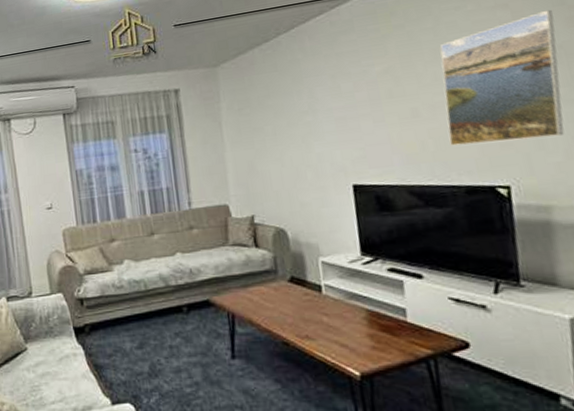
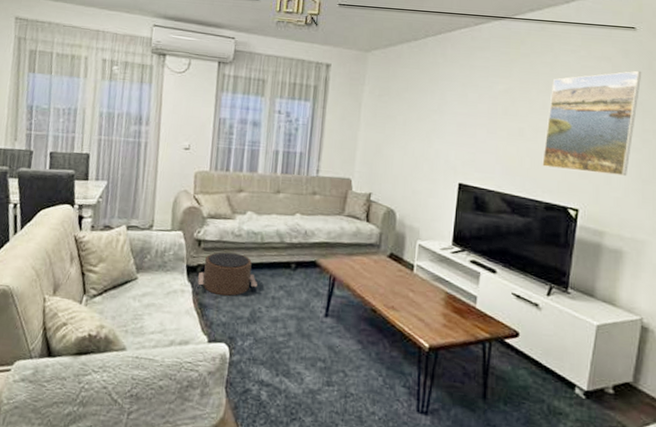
pouf: none [87,306,151,353] -> present [198,252,257,296]

